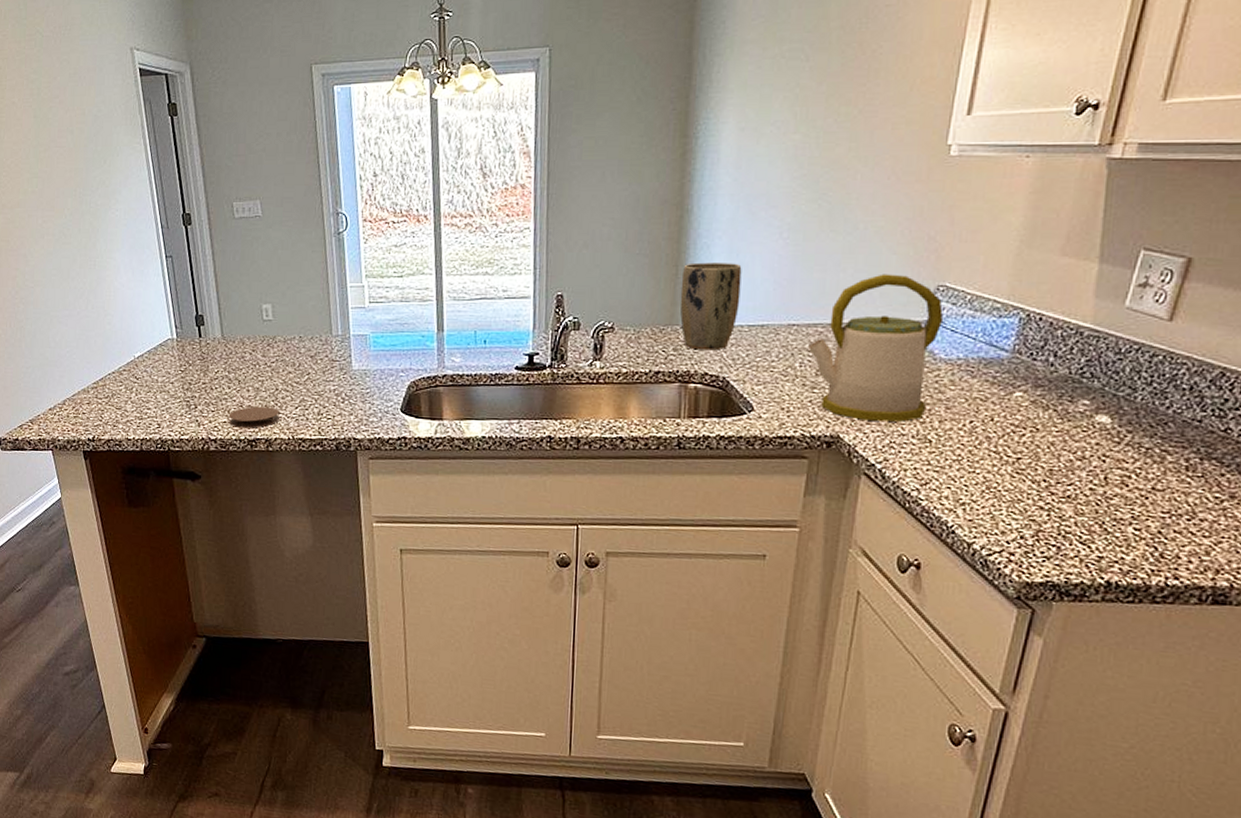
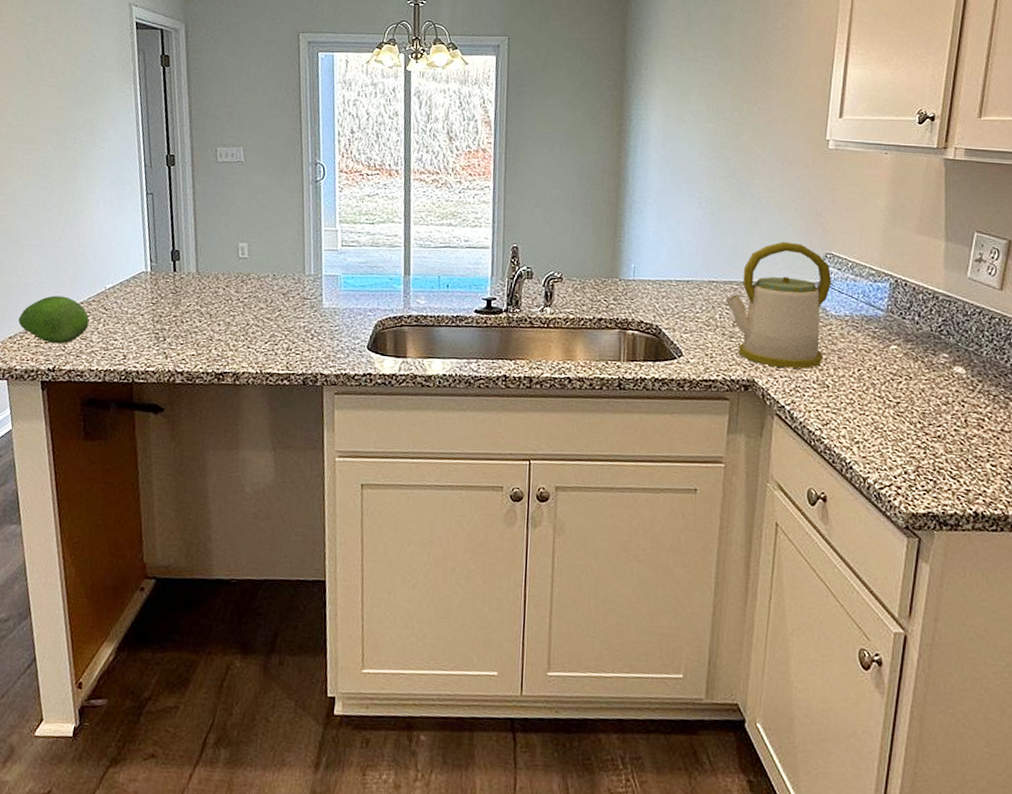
fruit: none [56,366,122,415] -> present [18,295,90,344]
coaster: present [228,406,280,429] -> none [197,340,249,362]
plant pot: present [679,262,742,351] -> none [618,224,670,302]

